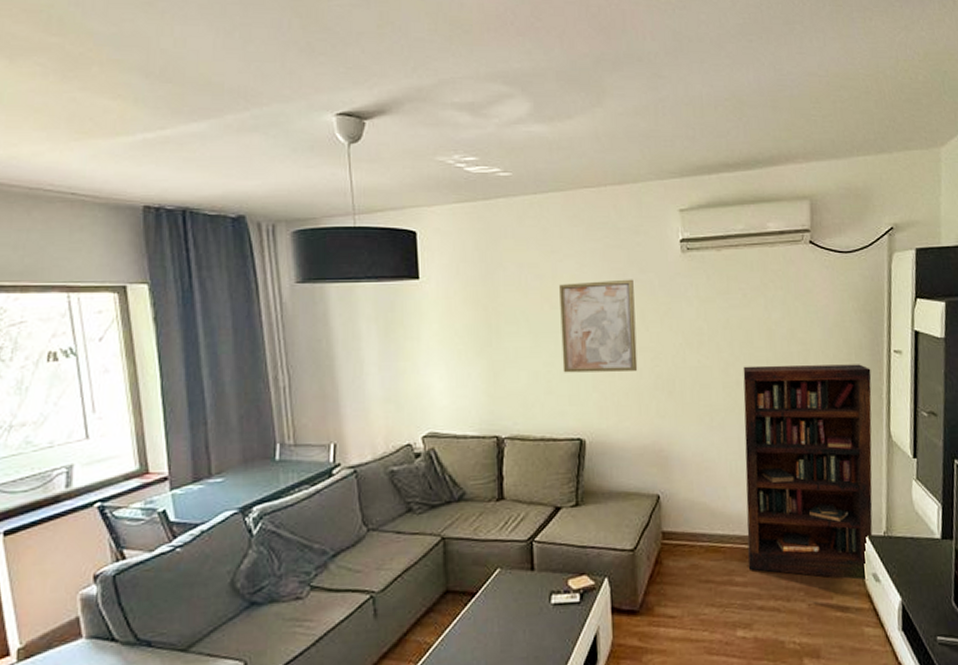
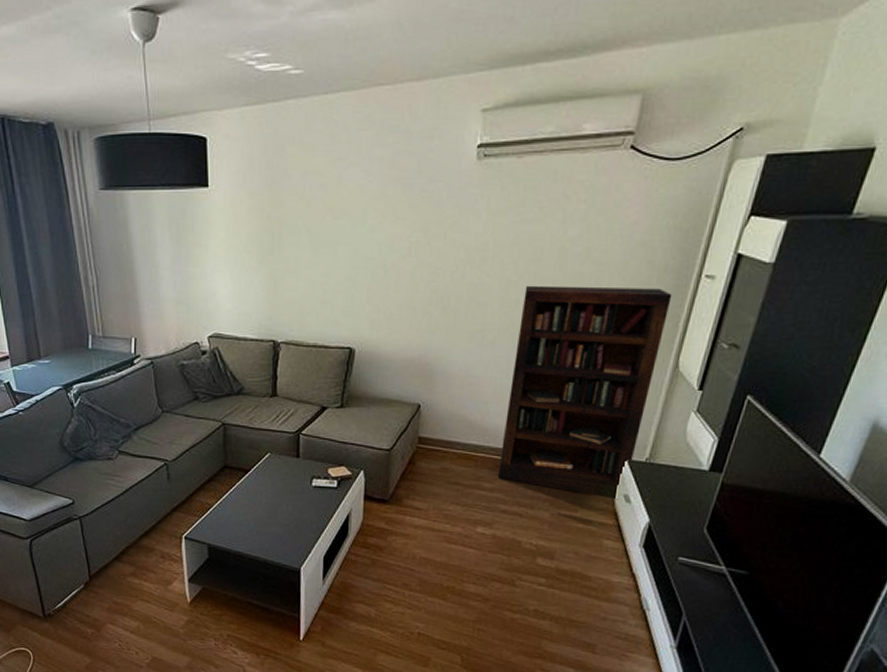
wall art: present [559,279,638,373] -> none [339,189,420,285]

